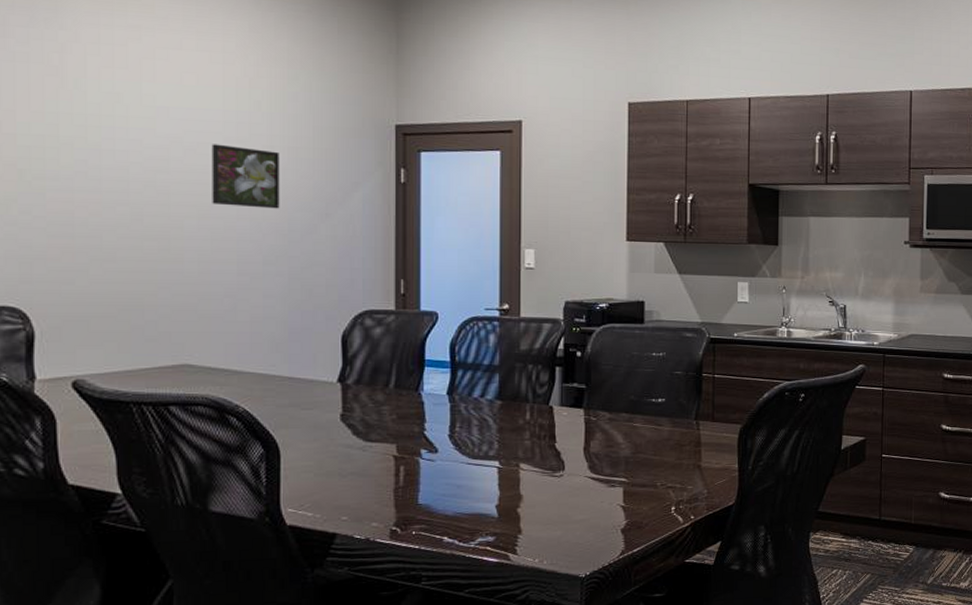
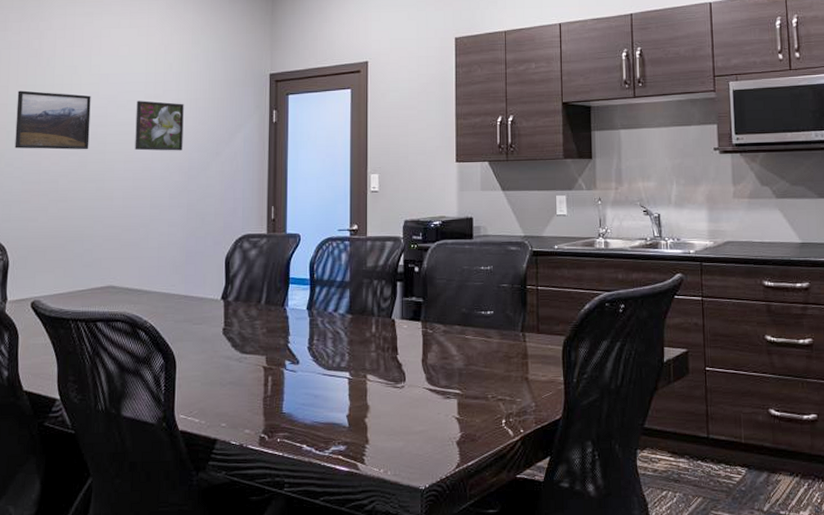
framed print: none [31,118,145,200] -> present [15,90,91,150]

